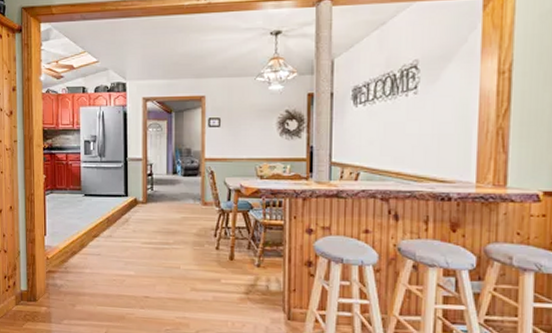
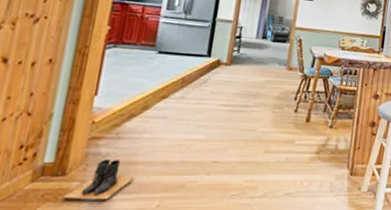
boots: none [37,289,84,324] -> present [63,158,135,200]

